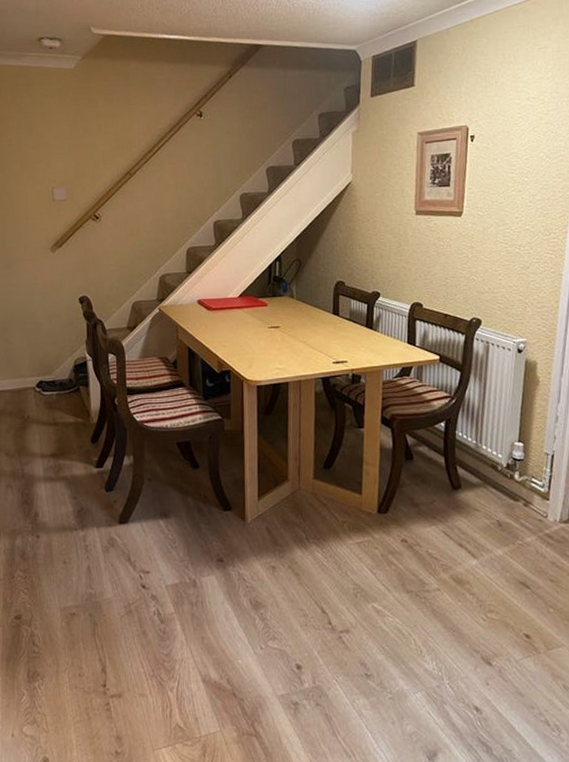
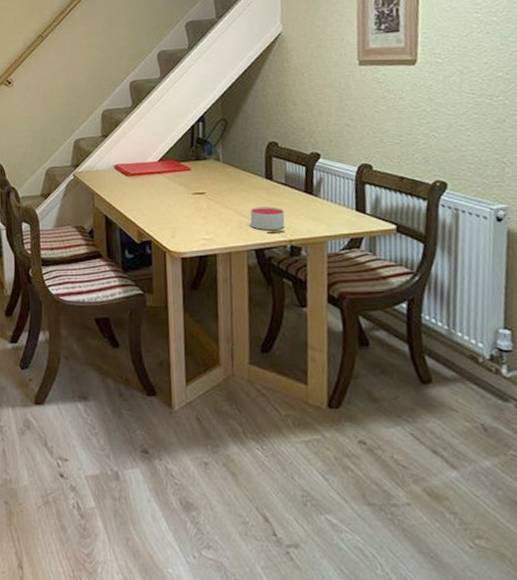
candle: none [318,339,348,361] -> present [250,206,285,231]

